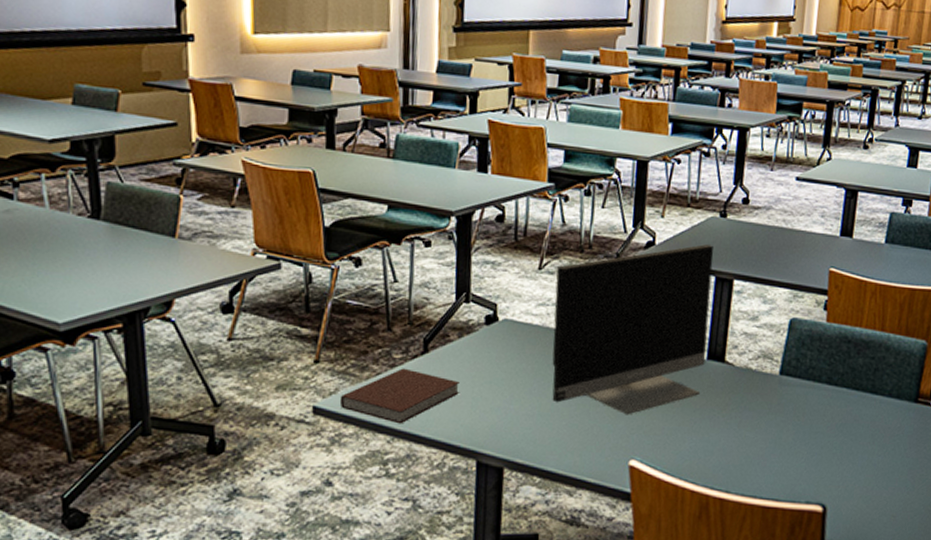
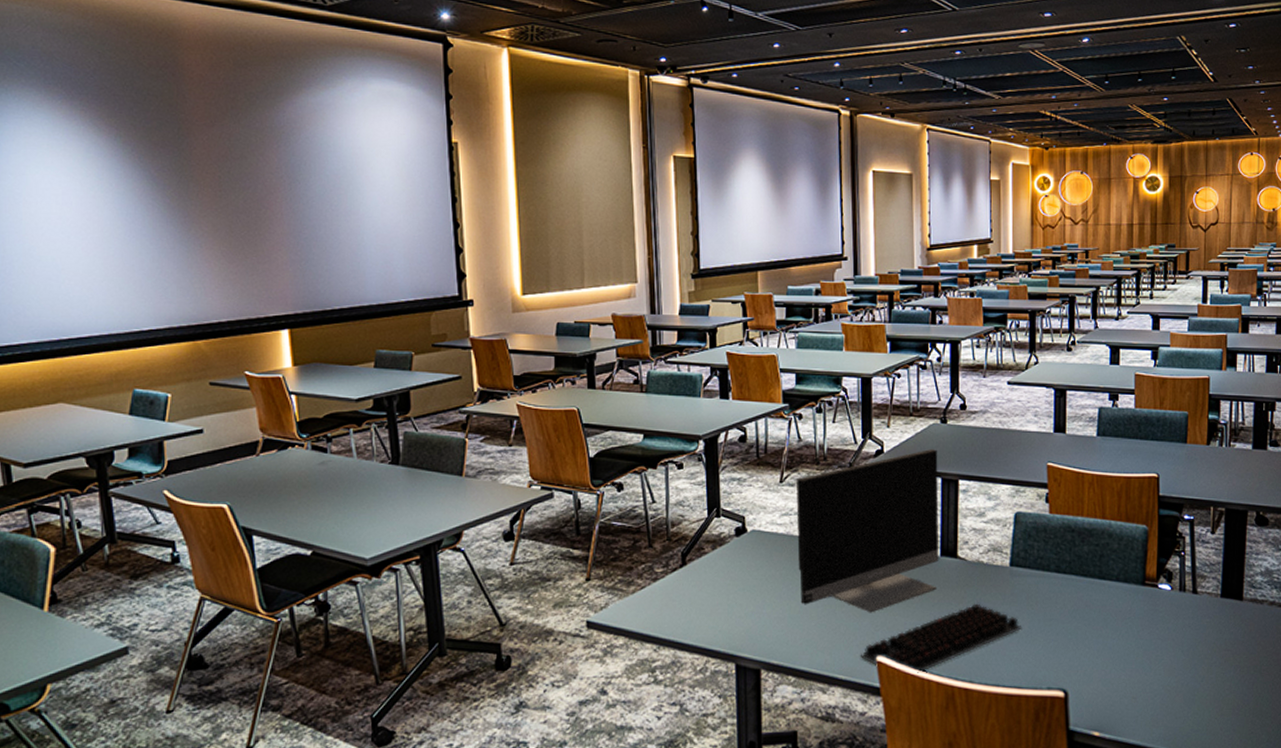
notebook: present [339,368,460,424] -> none [610,581,717,633]
computer keyboard: none [611,411,786,480] -> present [860,603,1022,673]

